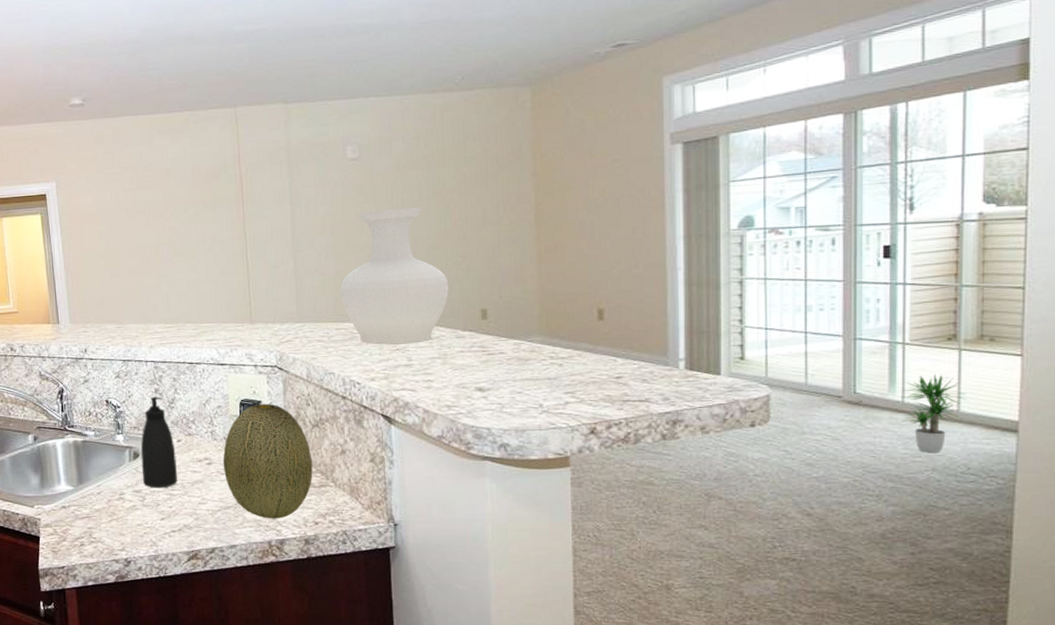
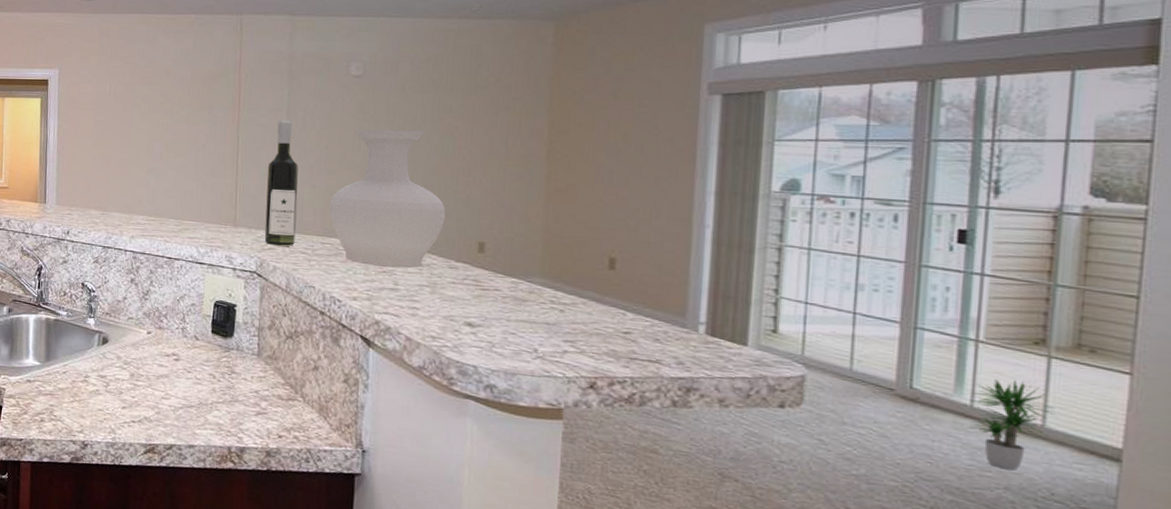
soap dispenser: present [140,397,177,487] -> none [108,286,145,377]
fruit: present [222,404,313,519] -> none [190,307,283,426]
bottle: none [277,211,311,338] -> present [264,121,298,247]

